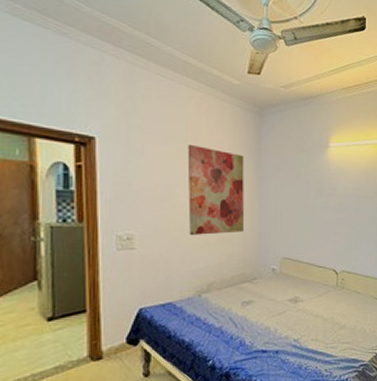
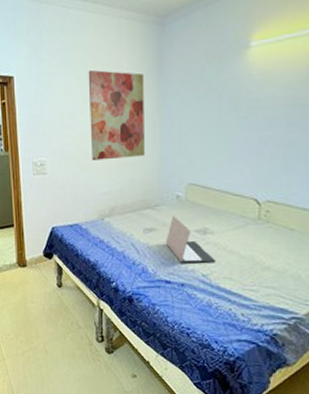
laptop: none [262,288,305,331] -> present [165,216,216,263]

